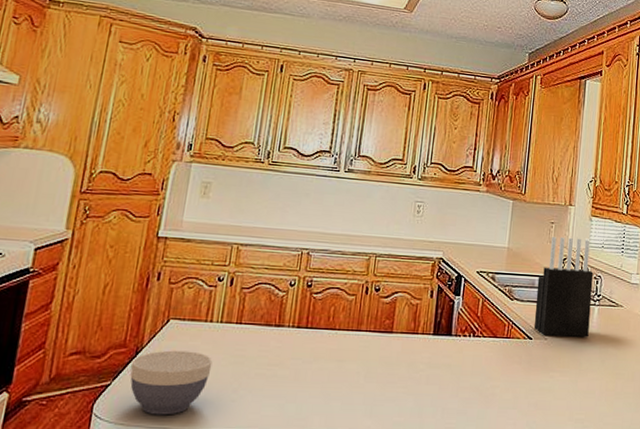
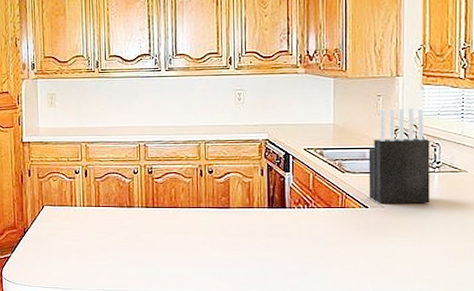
bowl: present [130,350,213,415] -> none [22,229,83,278]

